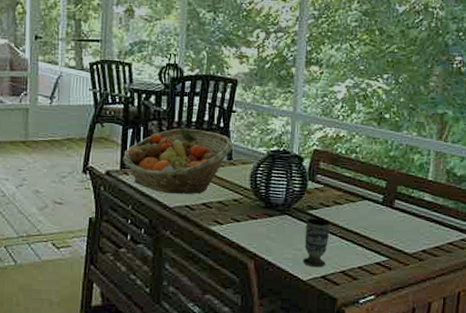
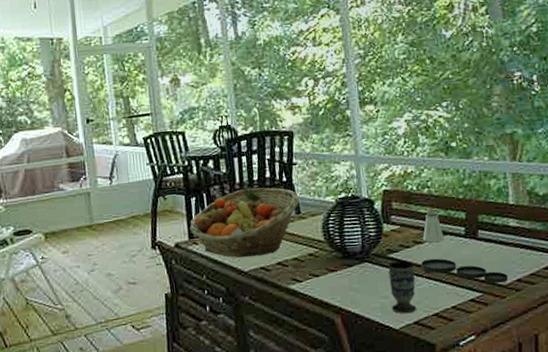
plate: none [336,220,415,251] -> present [420,258,509,283]
saltshaker: none [343,177,363,206] -> present [423,212,444,243]

